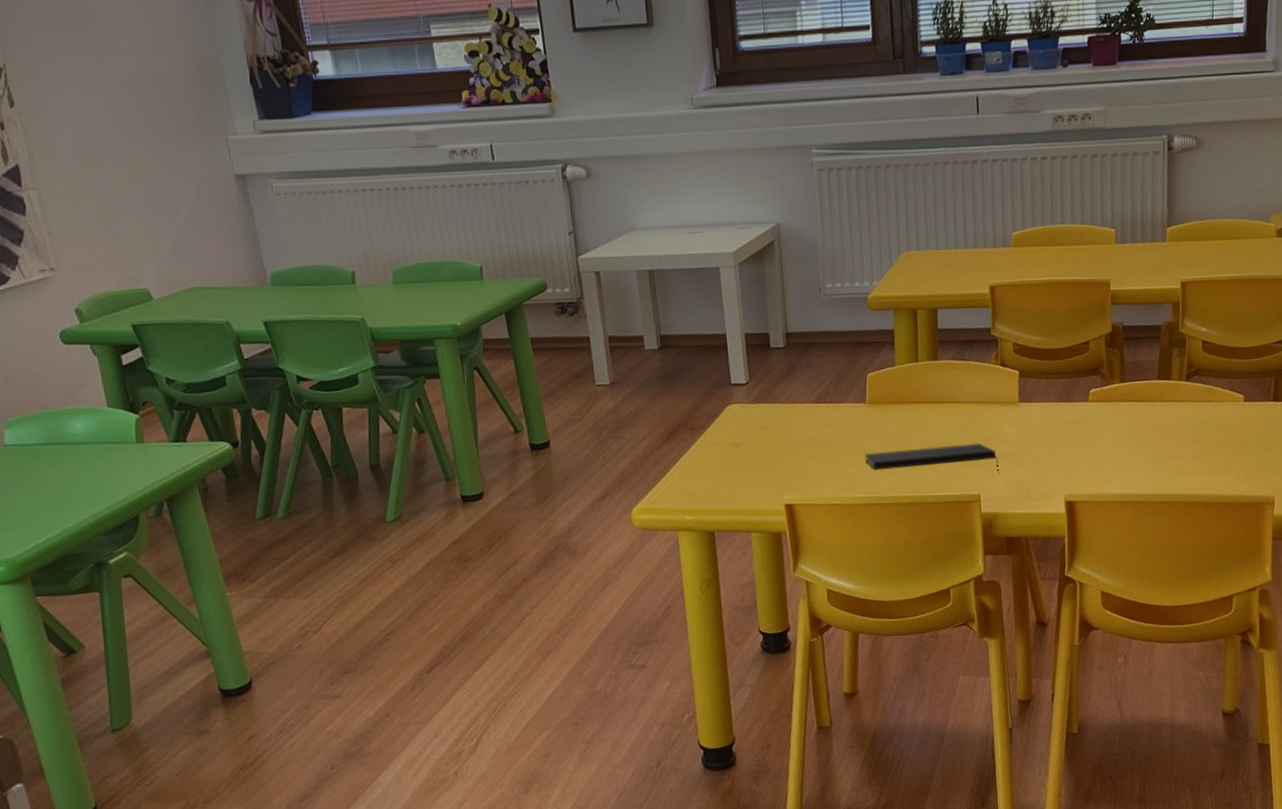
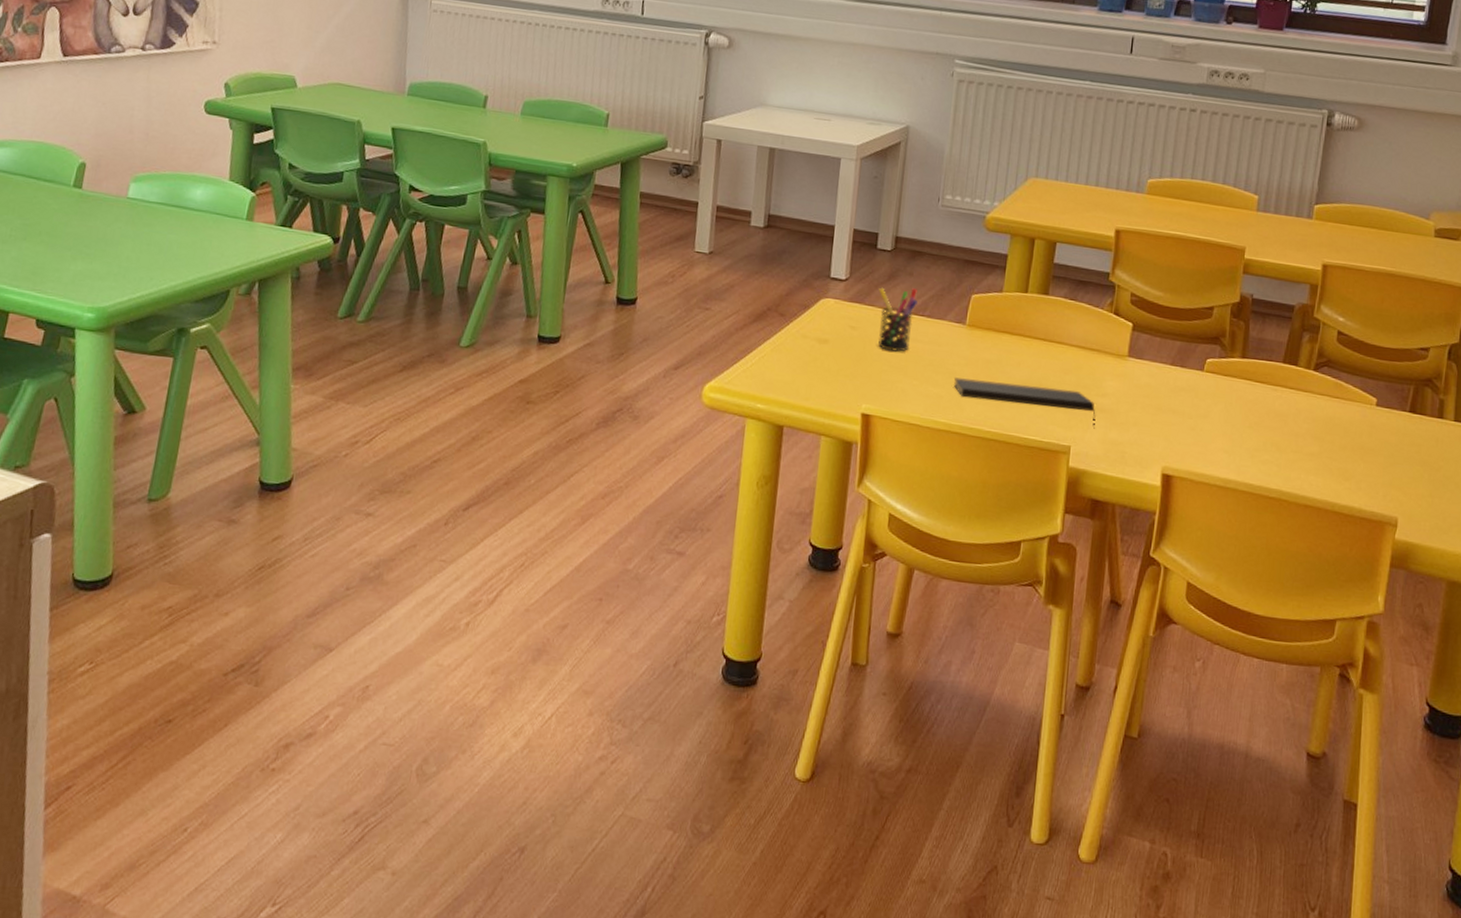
pen holder: none [779,378,818,442] -> present [878,287,917,352]

